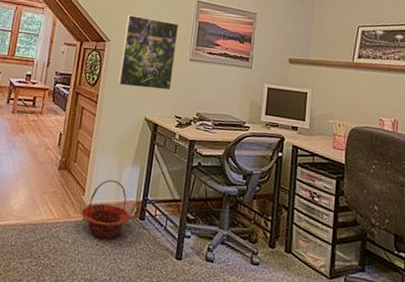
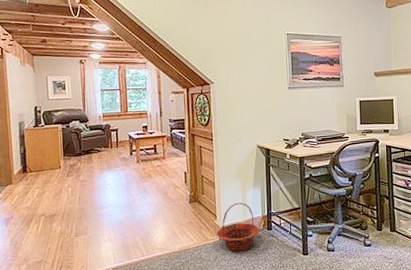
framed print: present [117,15,180,91] -> none [225,56,276,122]

